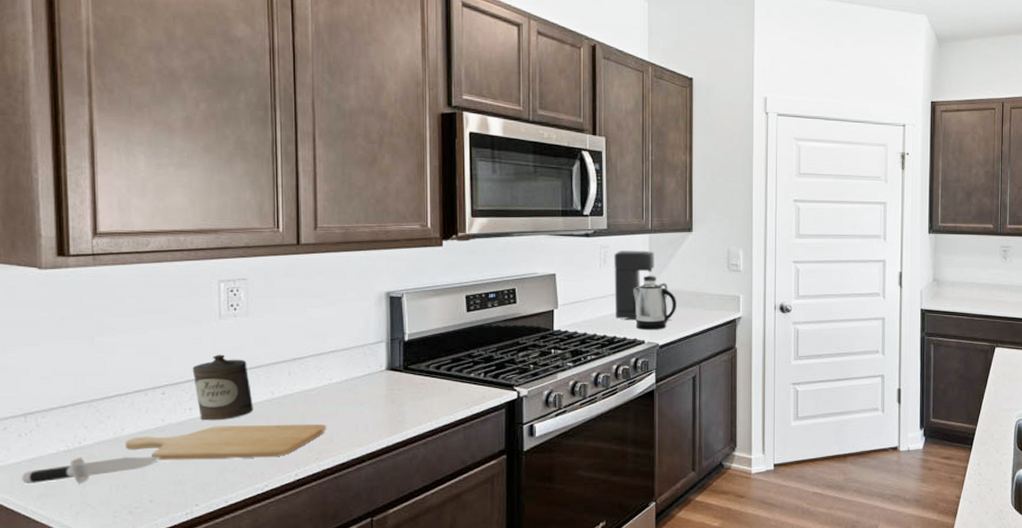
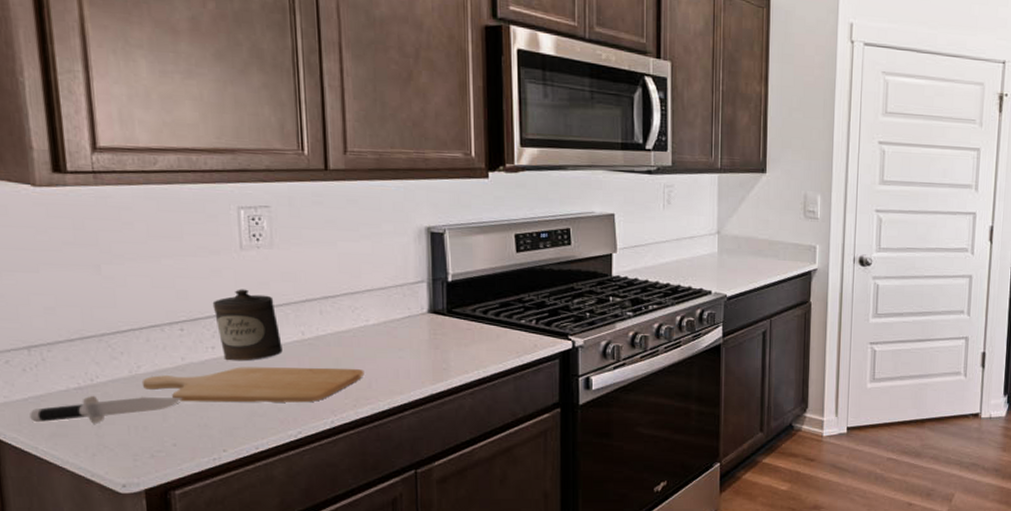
coffee maker: present [614,251,668,319] -> none [679,191,738,267]
kettle: present [633,284,677,331] -> none [700,229,748,281]

